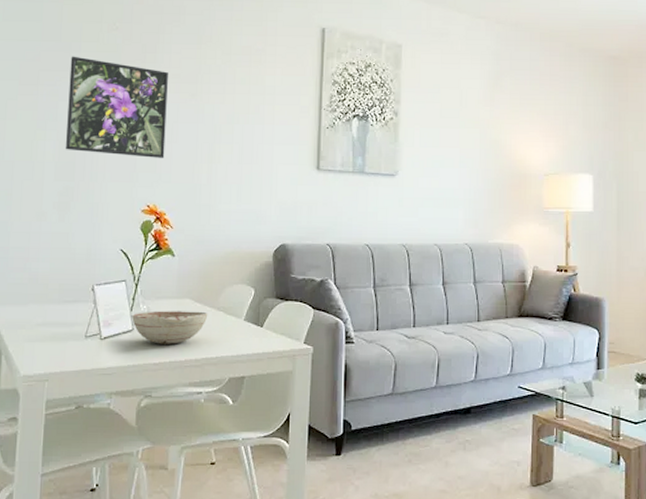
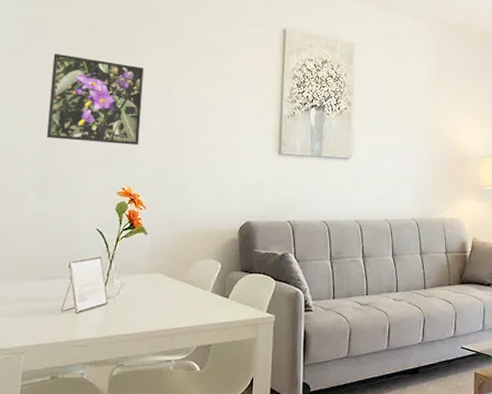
decorative bowl: present [132,311,208,345] -> none [106,285,178,316]

